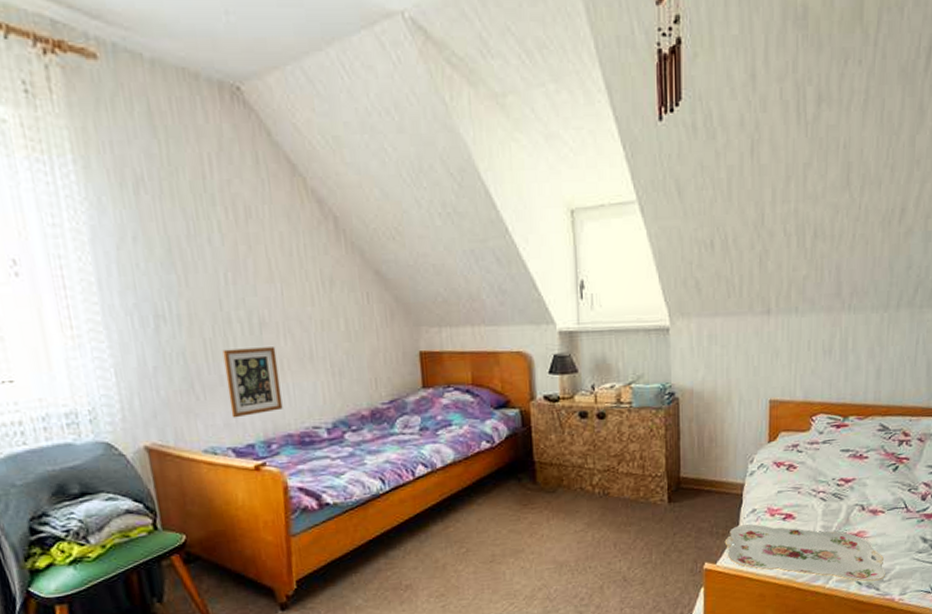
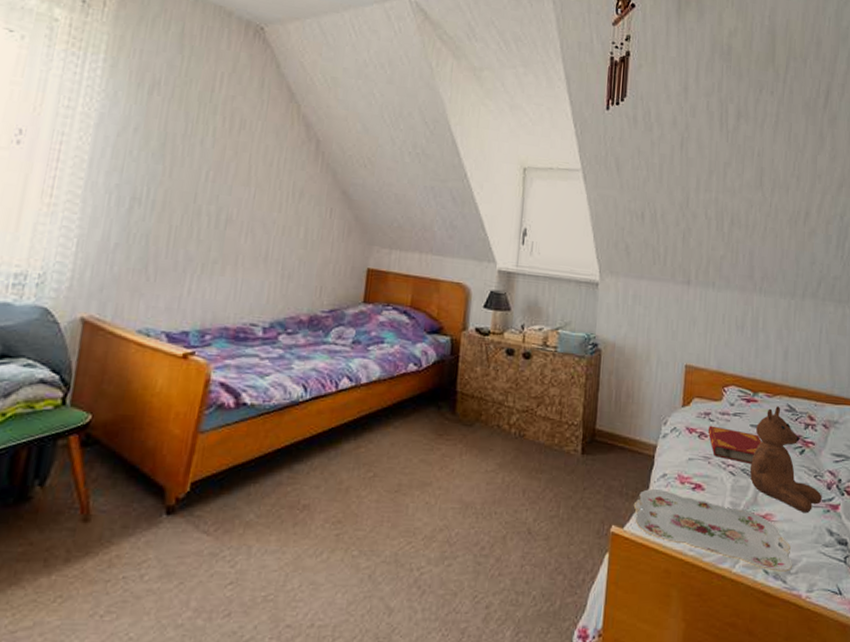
picture frame: present [222,347,283,418] -> none [175,238,235,304]
hardback book: none [796,456,853,488] -> present [707,425,762,465]
teddy bear: none [842,427,916,526] -> present [750,406,822,514]

